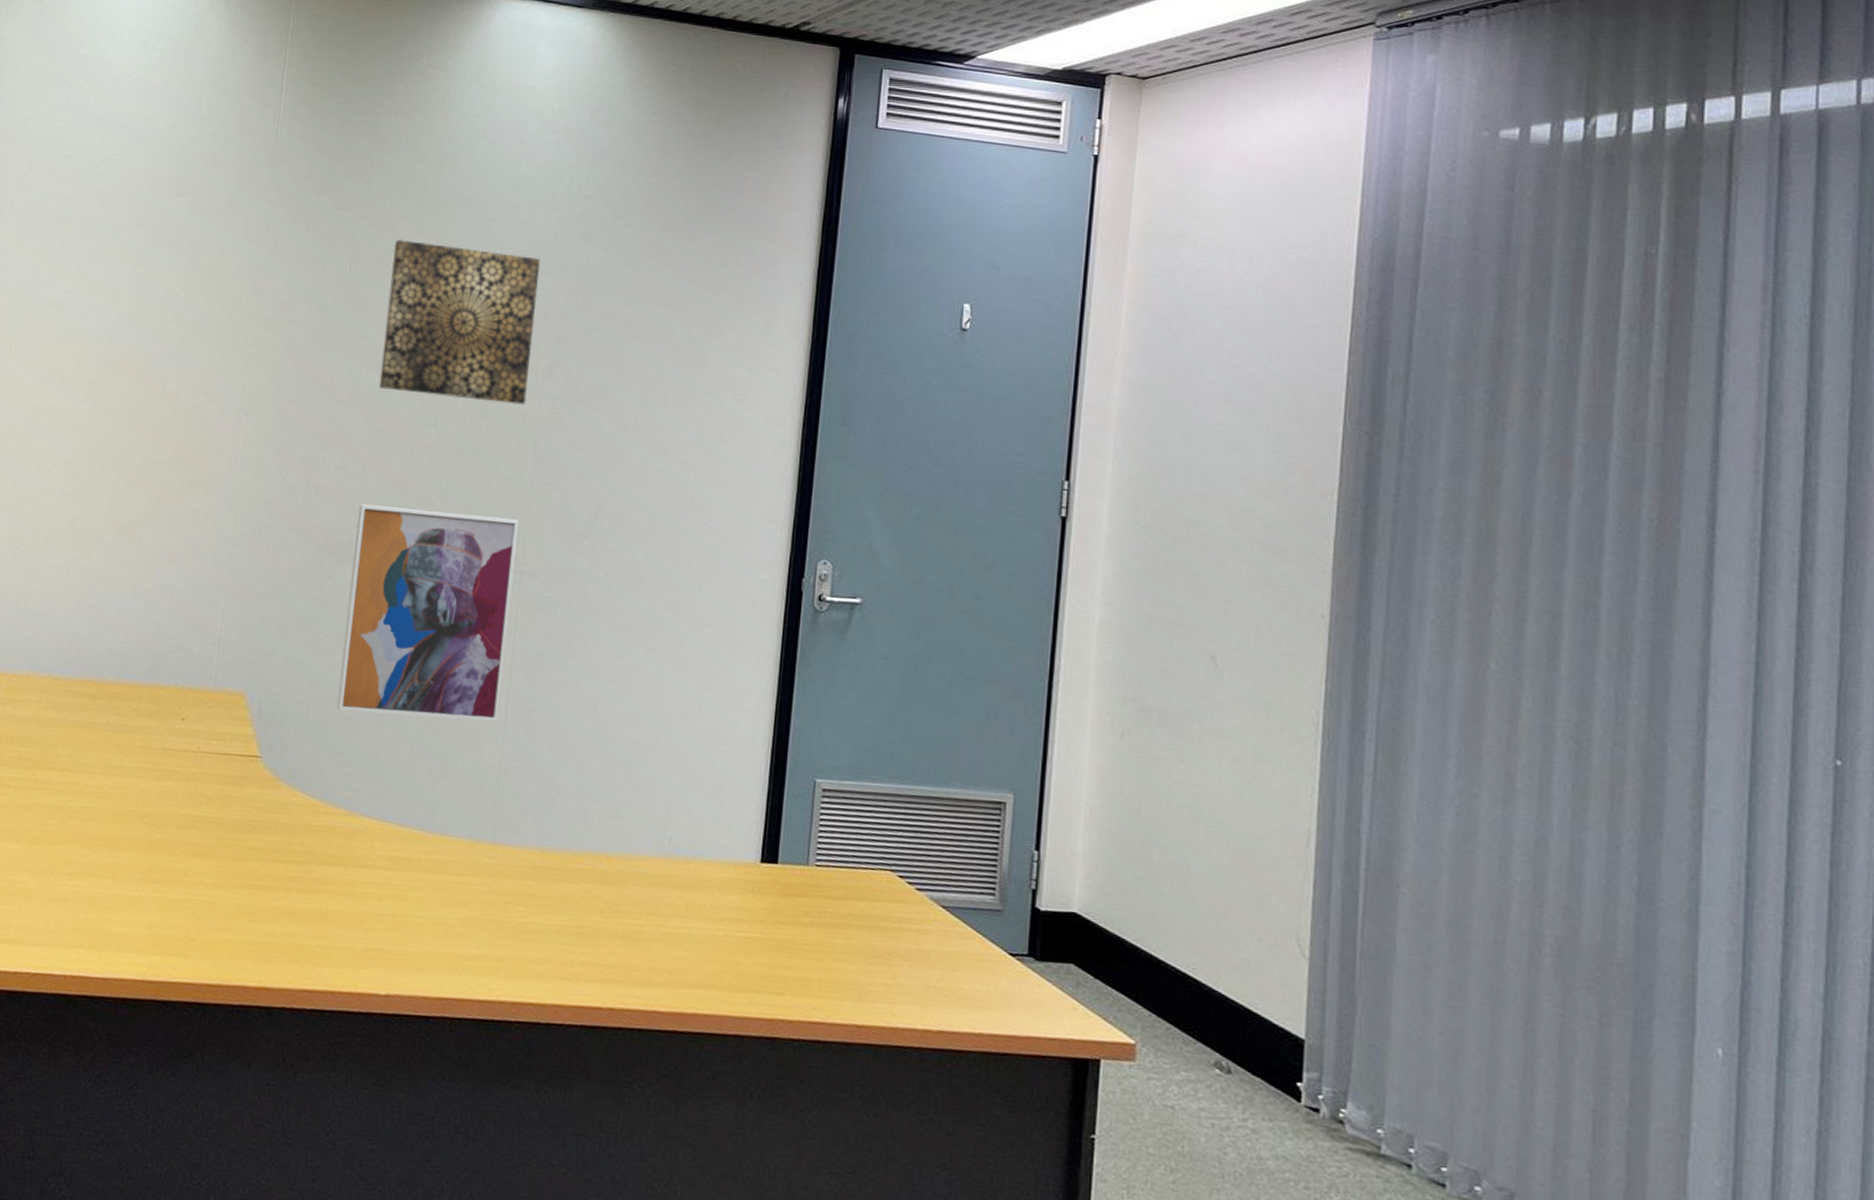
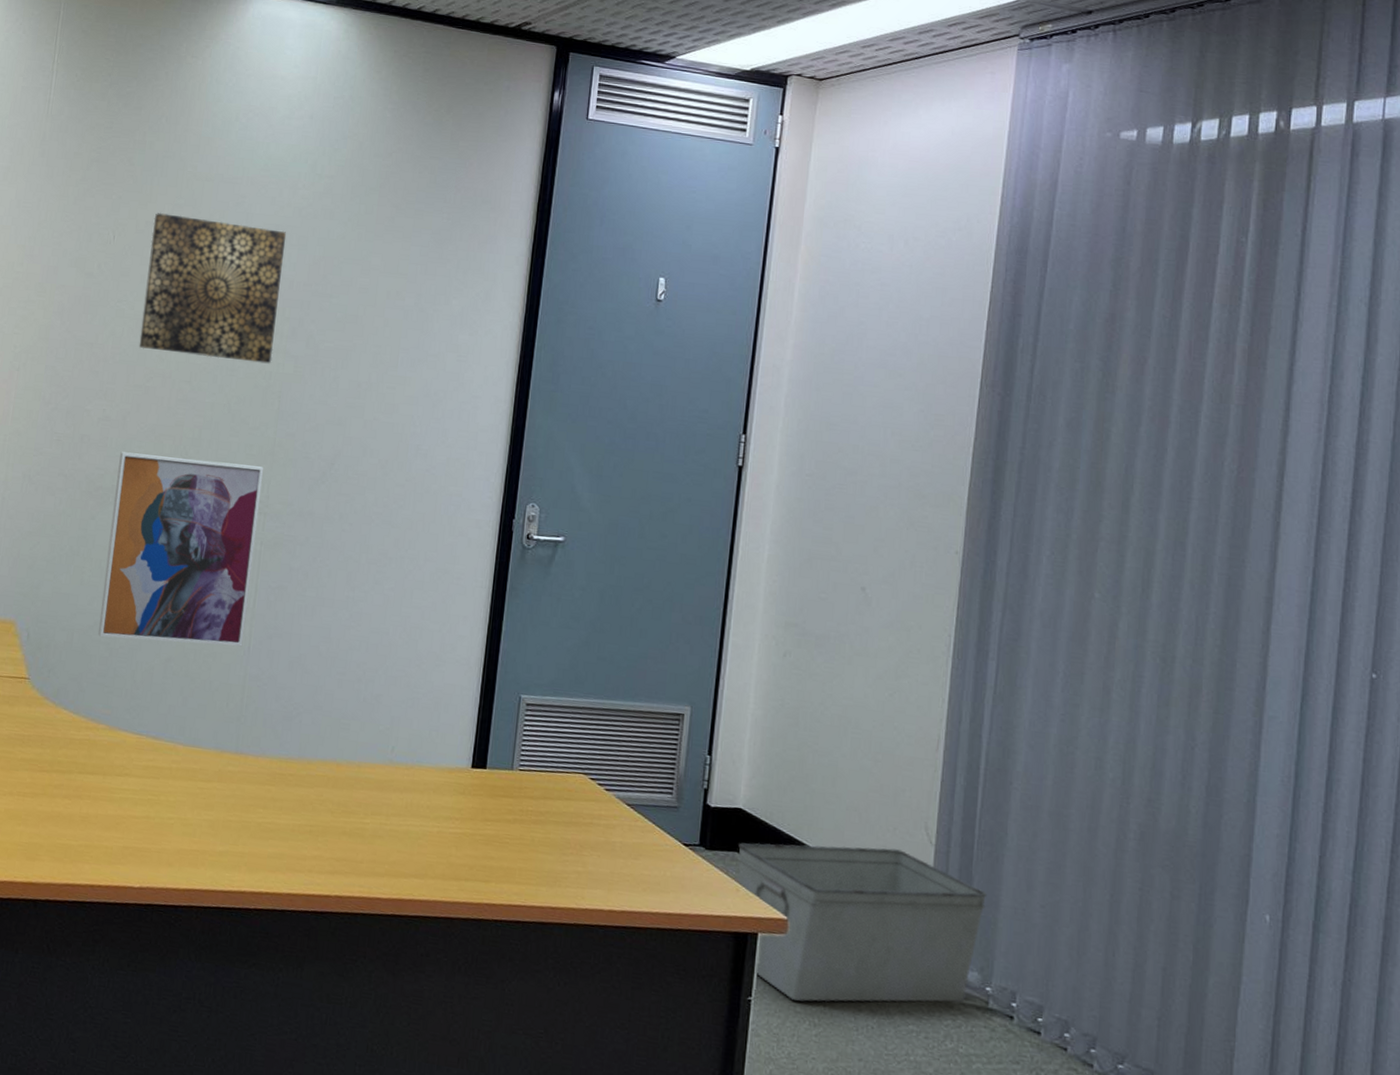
storage bin: none [1073,953,1375,1146] -> present [737,843,988,1003]

